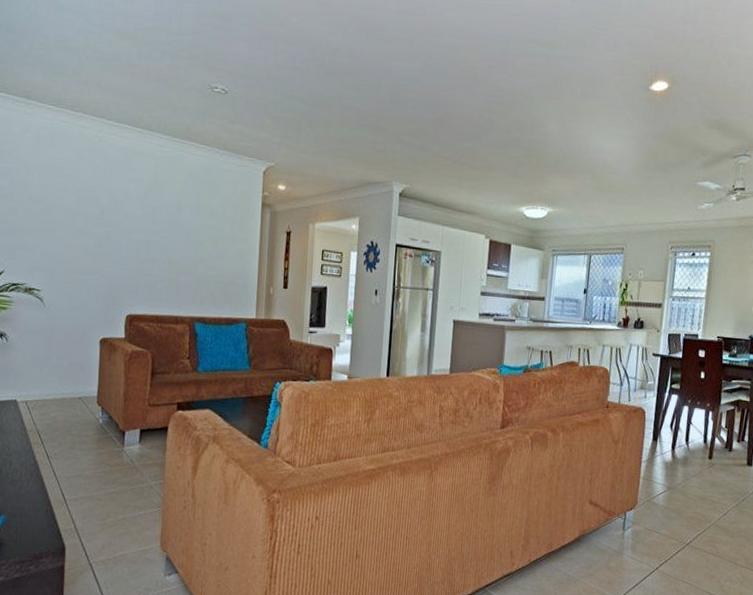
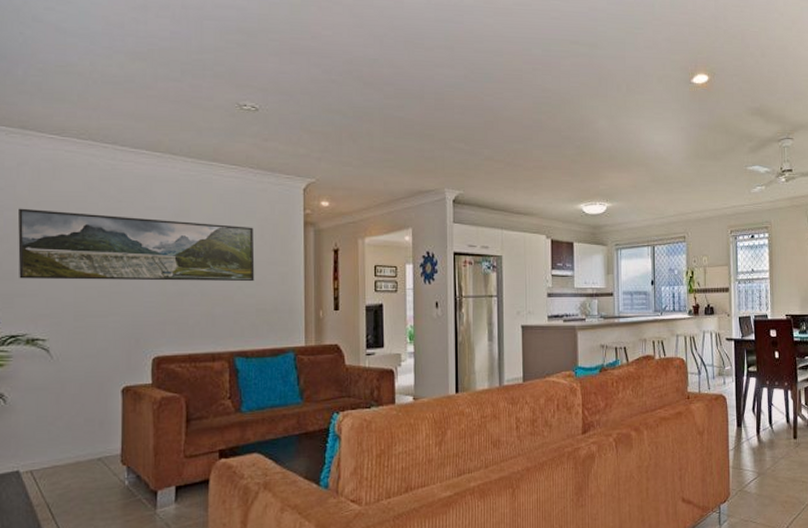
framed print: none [20,171,217,255] -> present [18,208,255,282]

